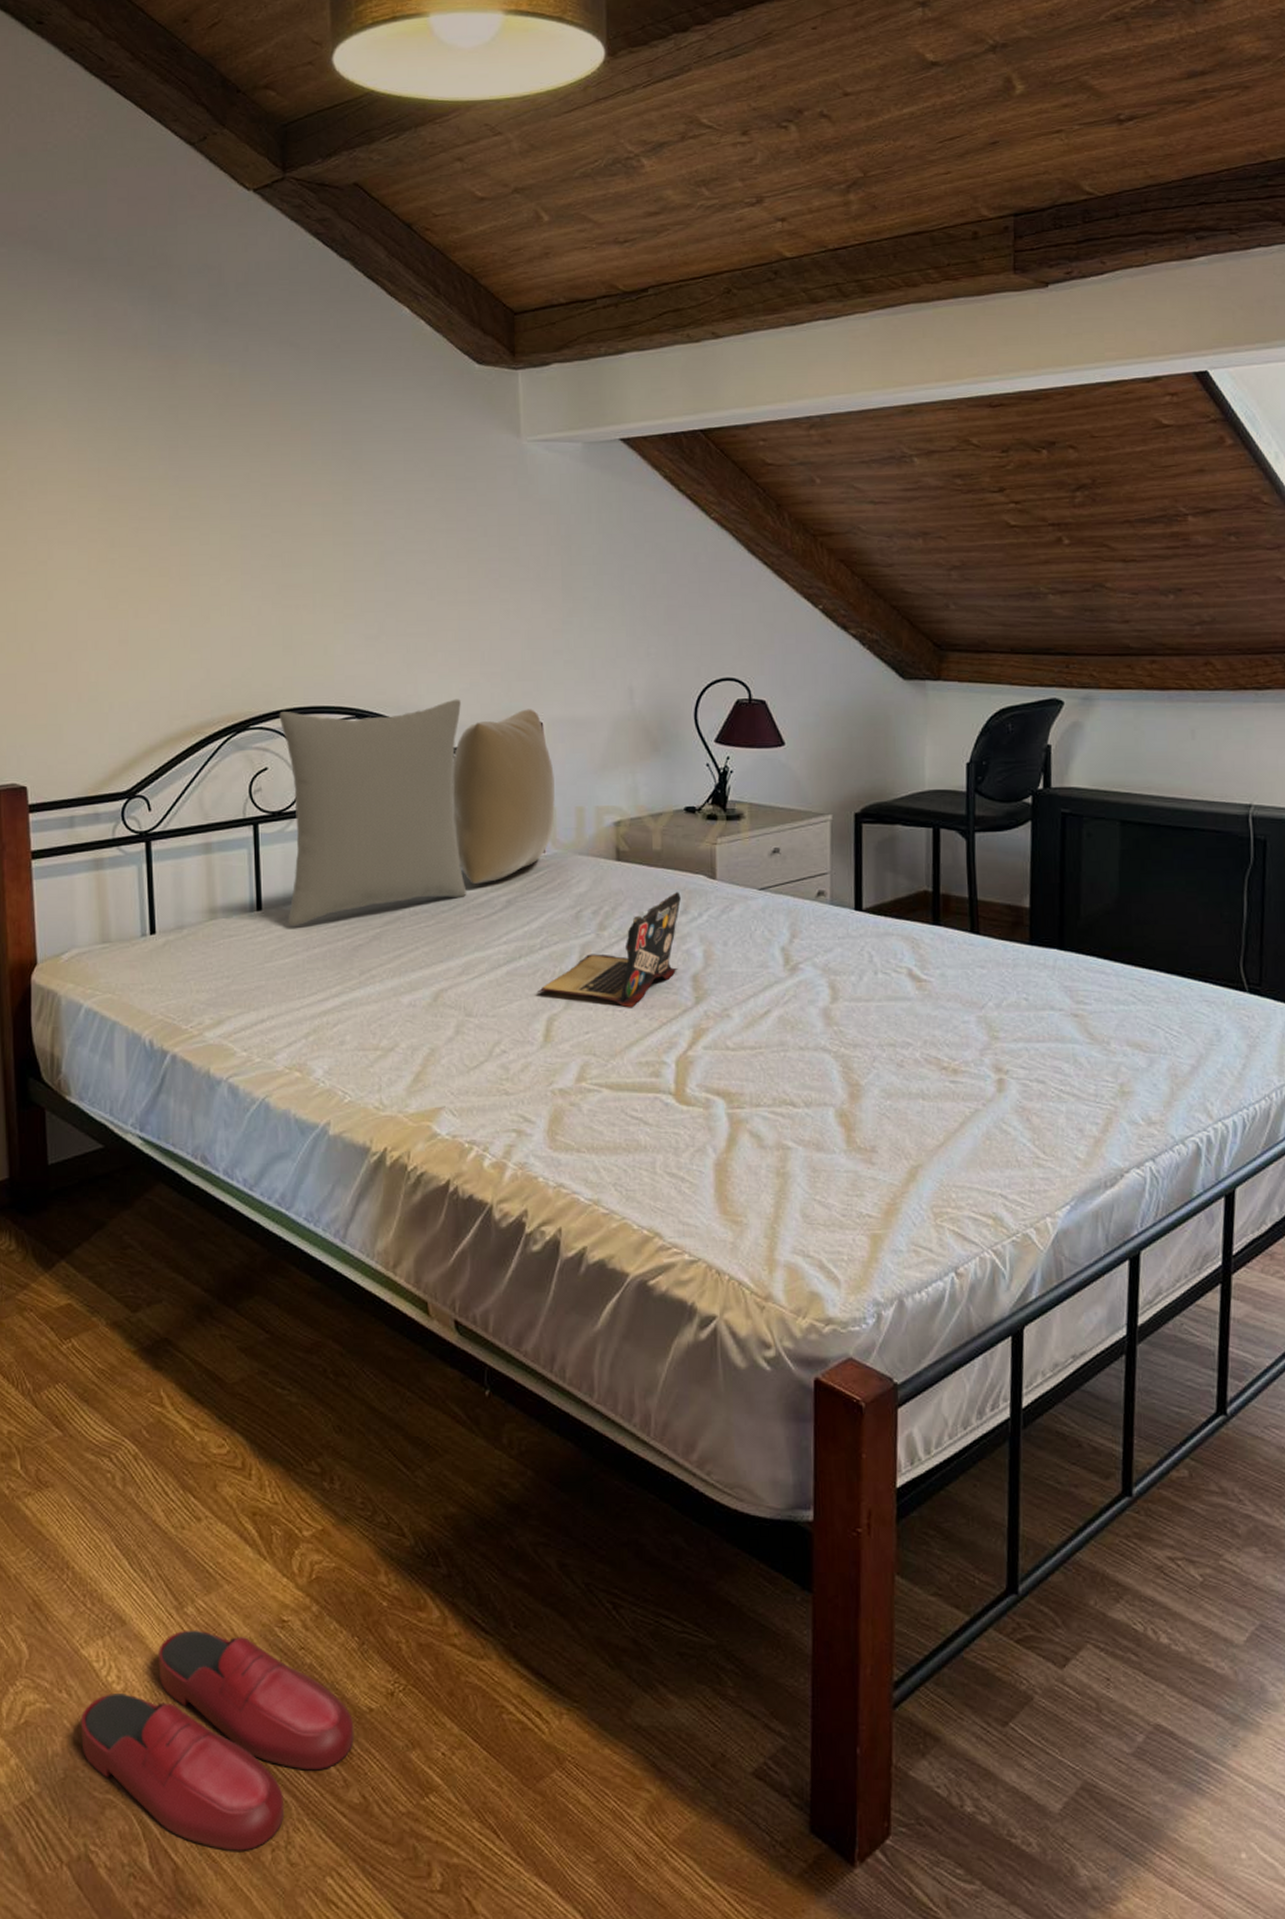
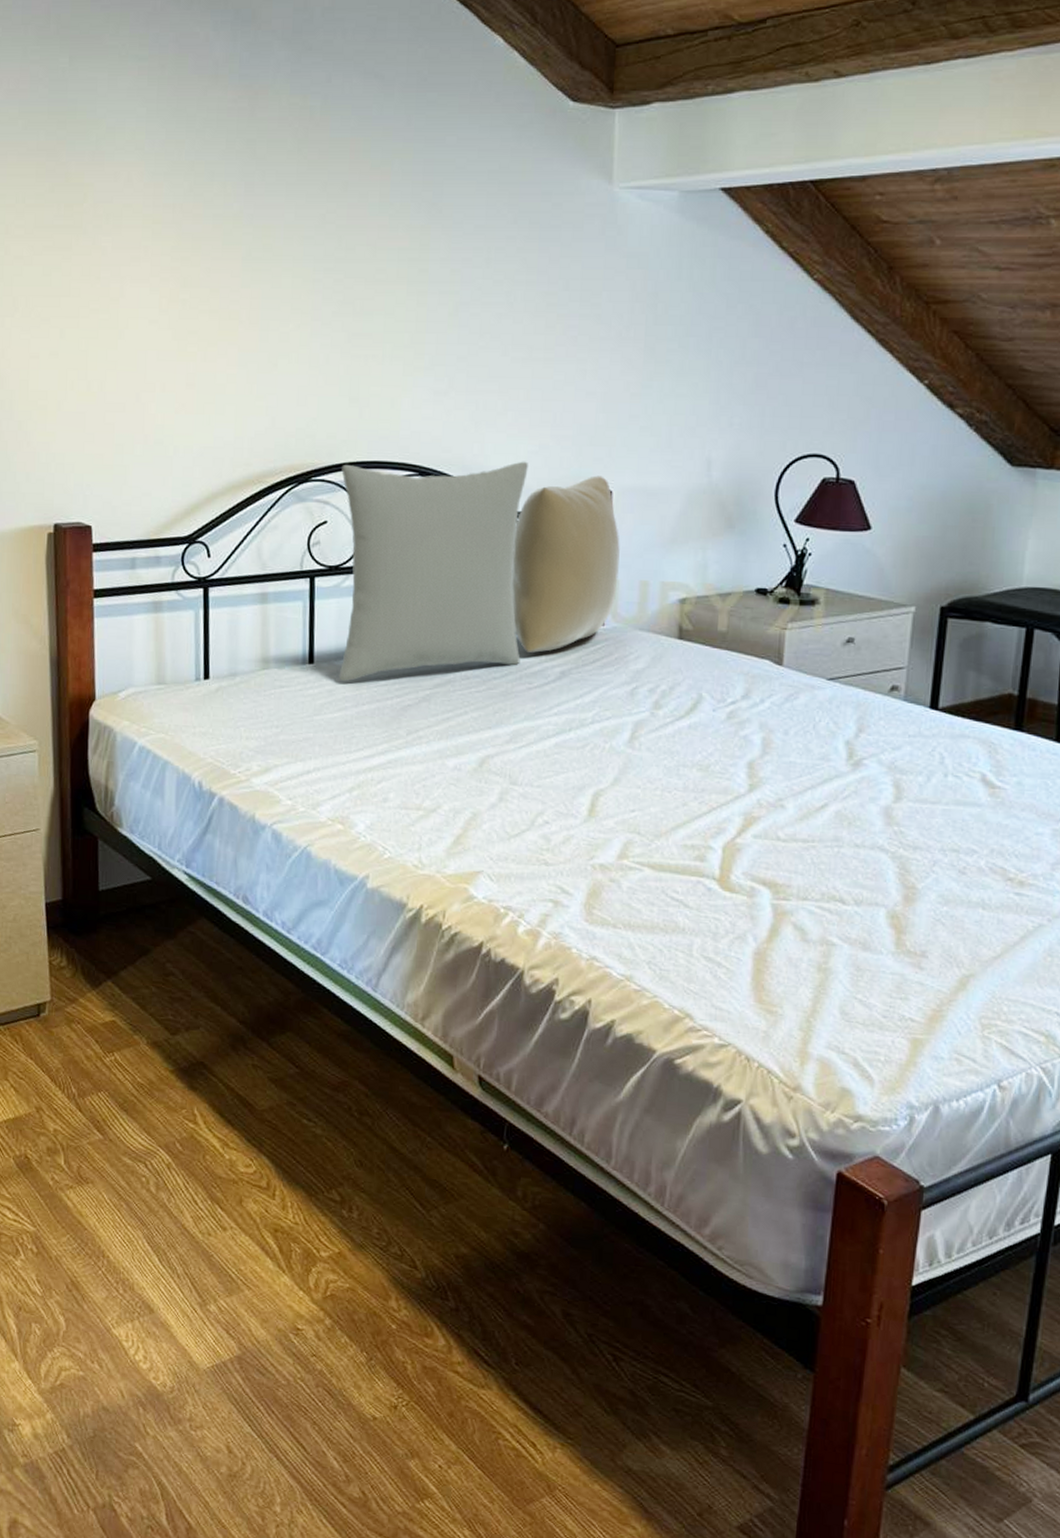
slippers: present [81,1630,354,1851] -> none [110,1325,358,1523]
laptop: present [536,892,681,1007] -> none [584,676,743,789]

